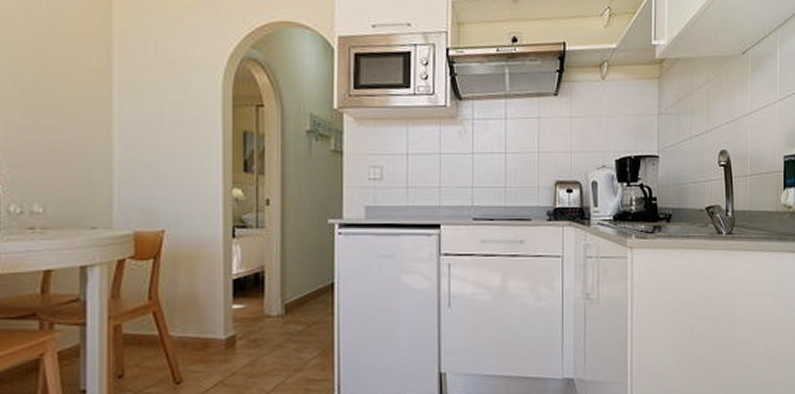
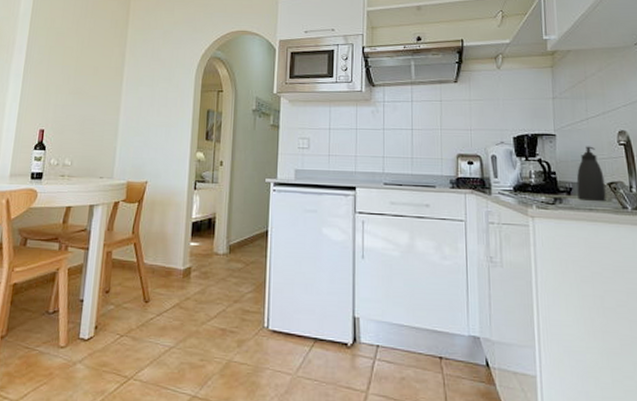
soap dispenser: none [676,168,703,228] -> present [576,146,606,202]

